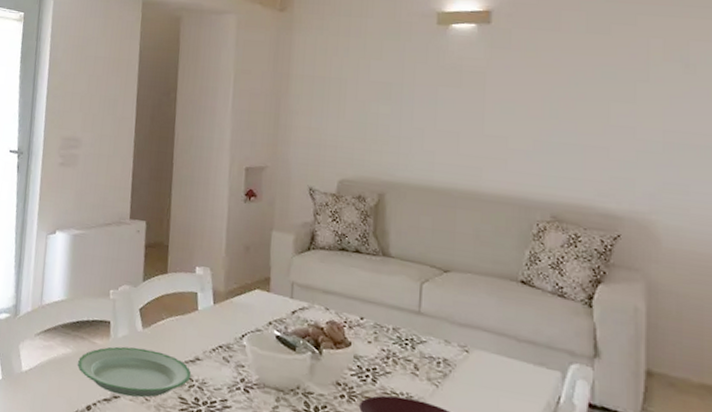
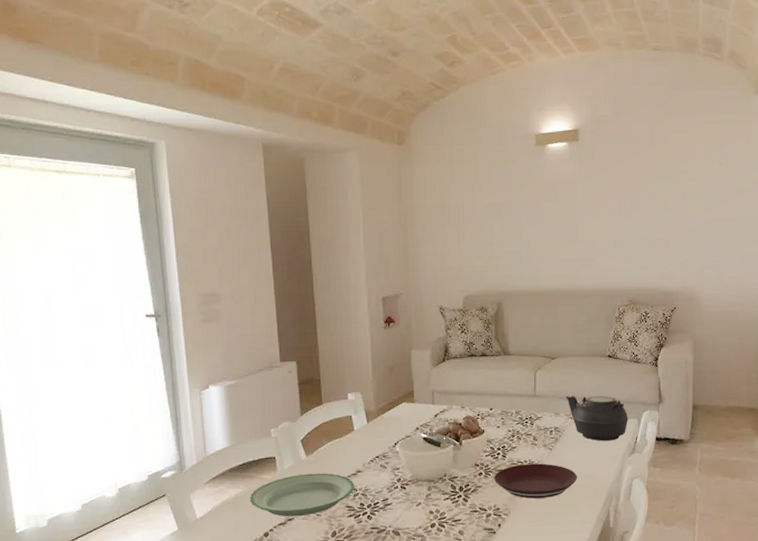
teapot: none [460,321,548,395] -> present [565,395,628,442]

